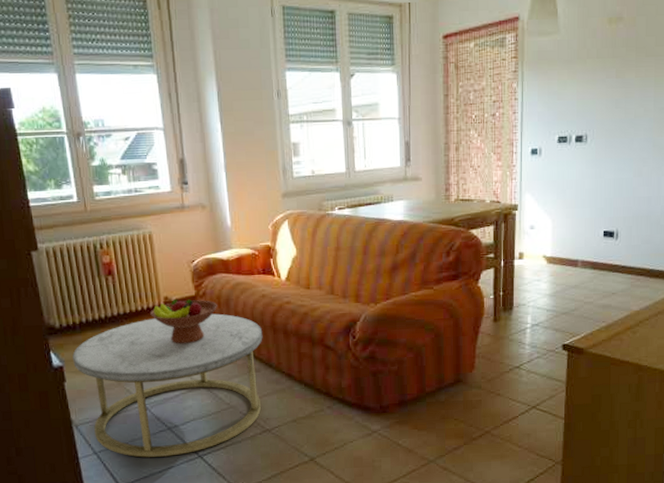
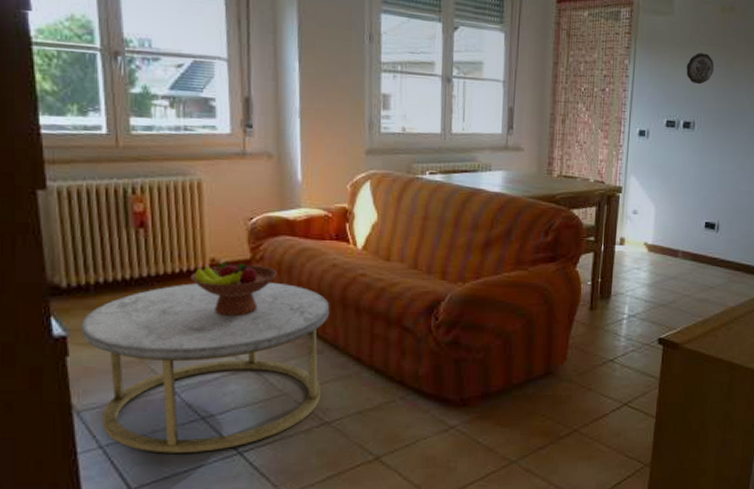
decorative plate: none [575,66,605,98] -> present [686,53,715,85]

